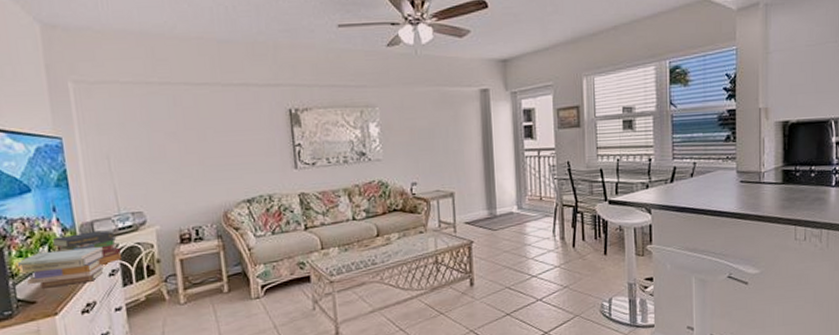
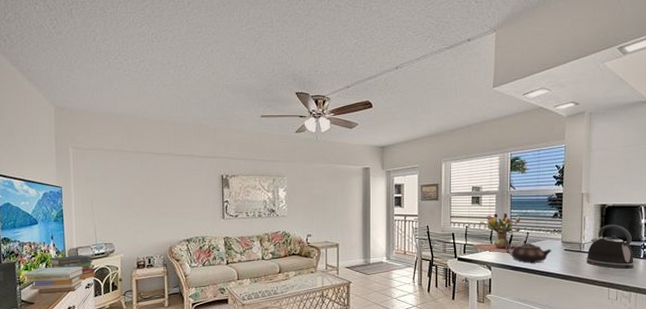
flower arrangement: none [626,138,686,191] -> present [472,213,521,253]
teapot: none [667,175,725,201] -> present [505,242,552,263]
kettle: none [767,146,826,201] -> present [586,225,635,269]

